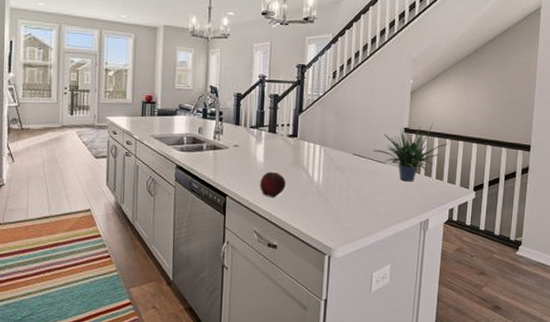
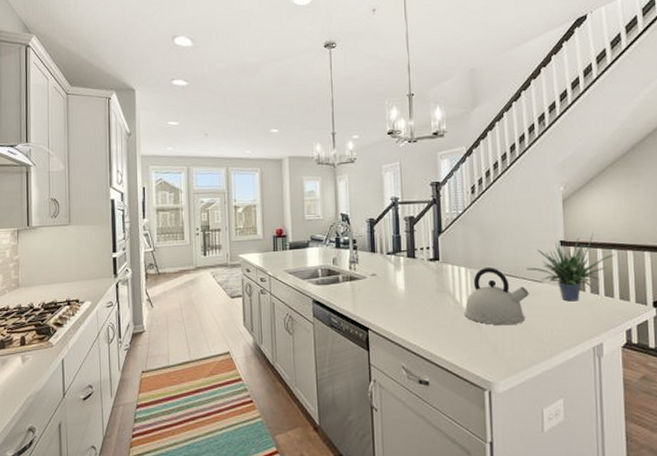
fruit: present [260,171,286,198] -> none [403,300,432,329]
kettle: none [314,146,373,200] -> present [464,266,529,326]

